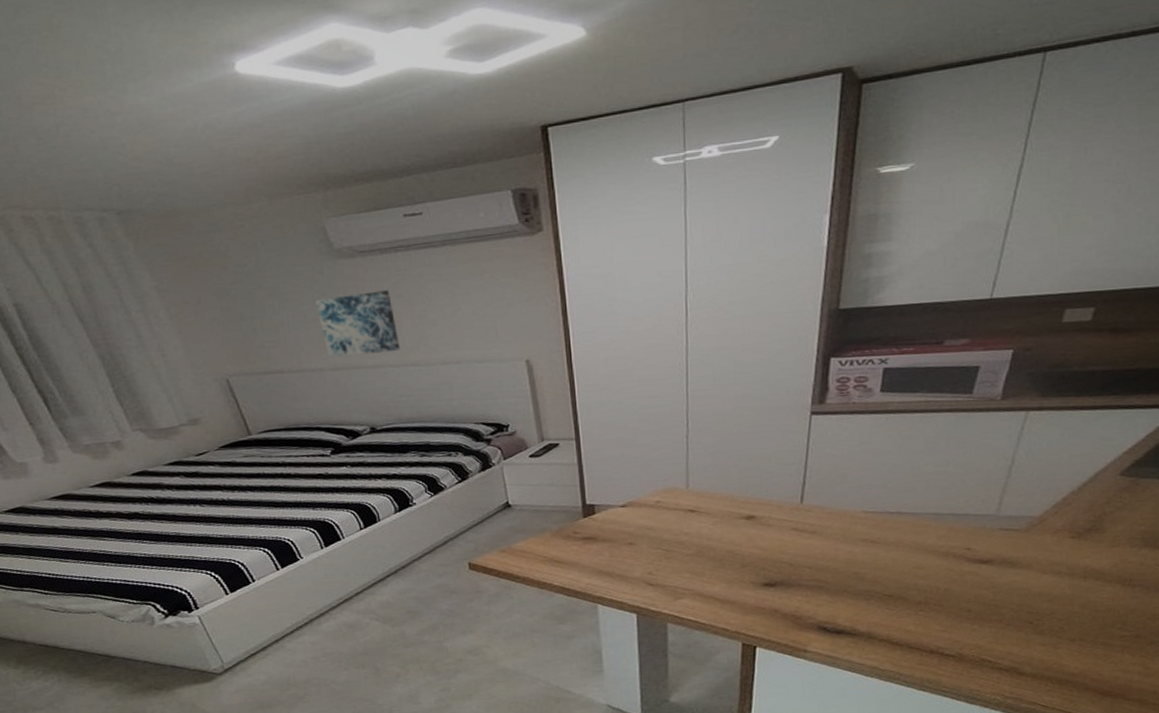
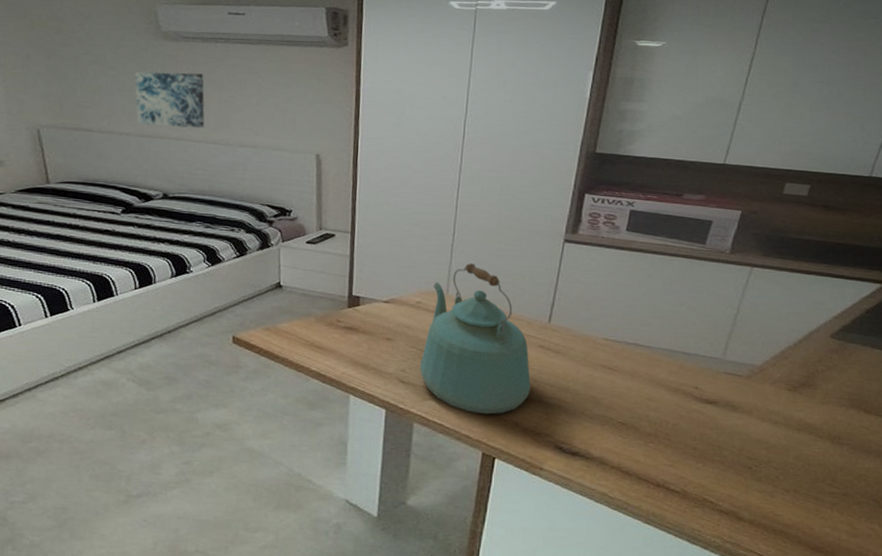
kettle: none [666,453,787,606] -> present [419,263,531,415]

